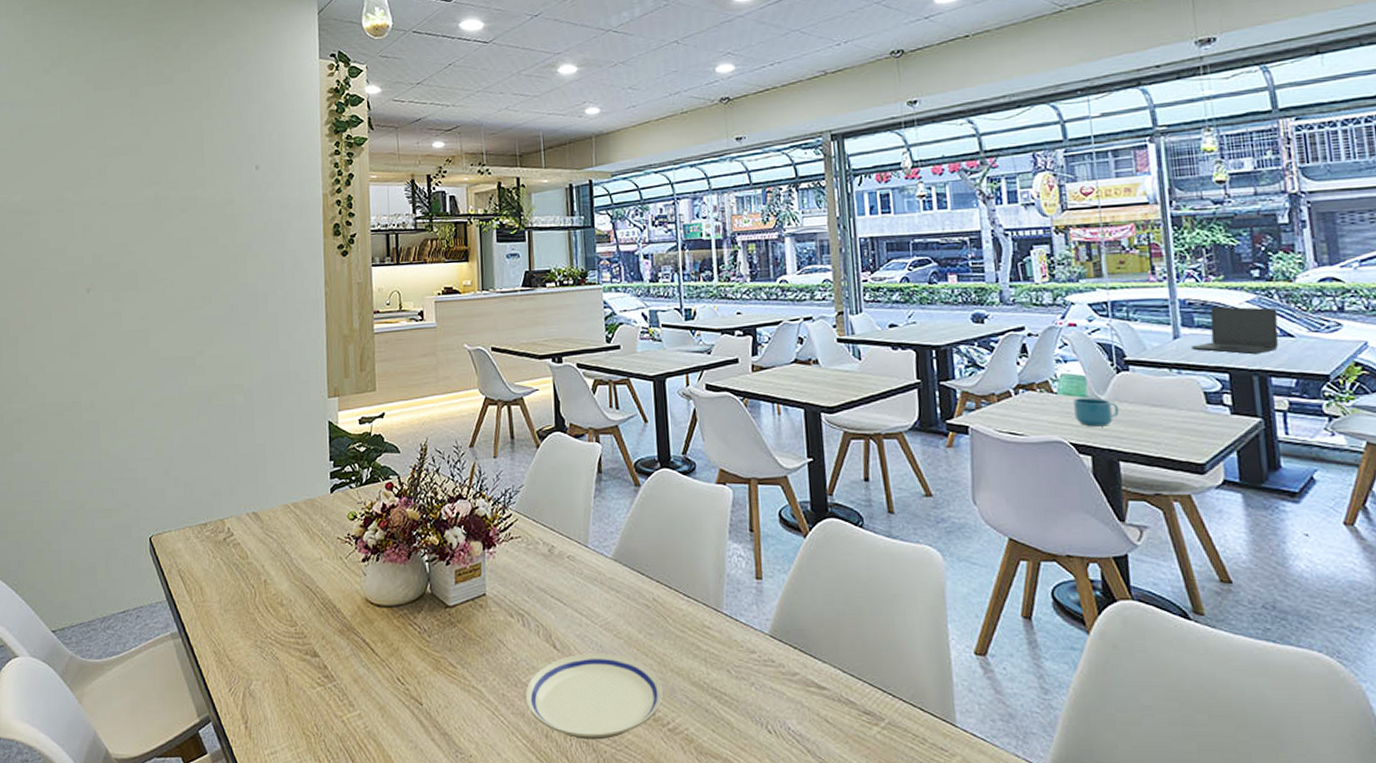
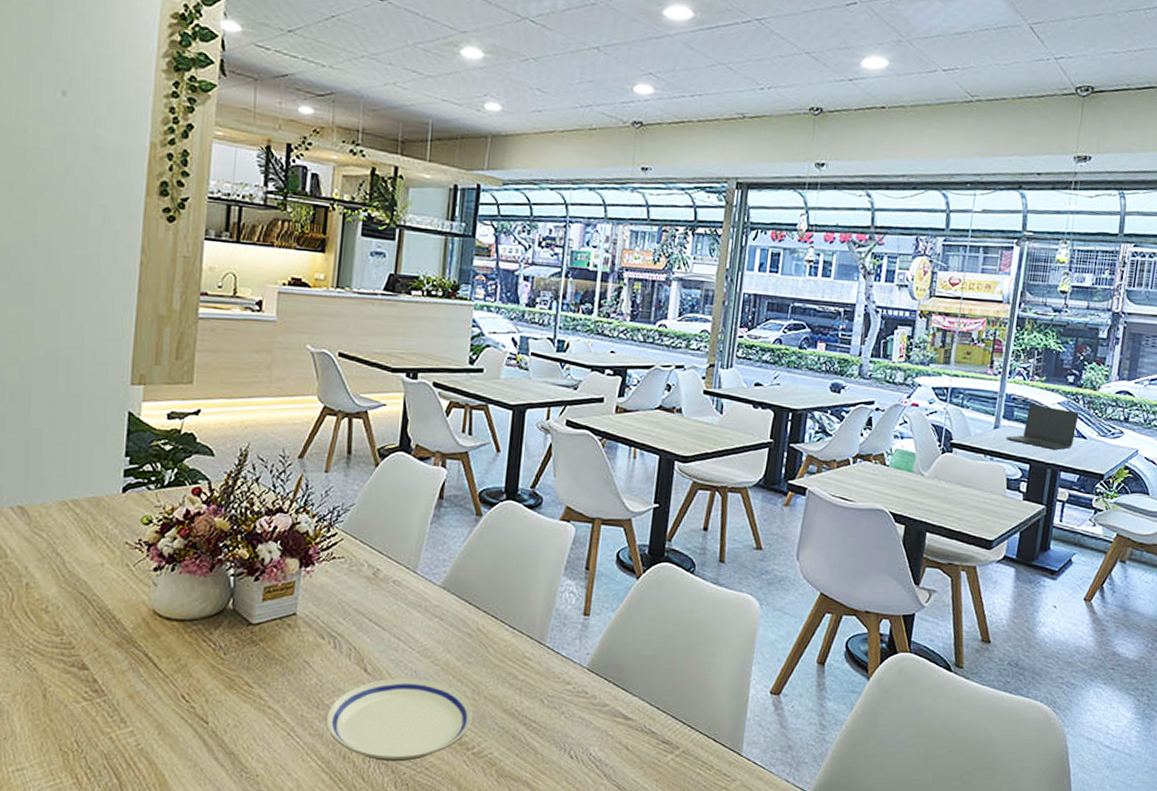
cup: present [1073,397,1119,427] -> none [899,472,937,500]

